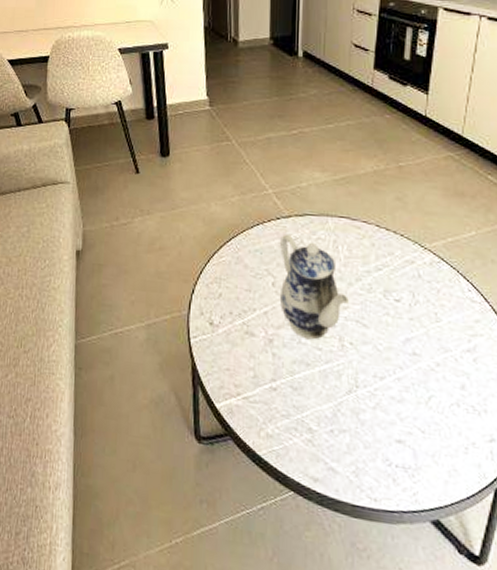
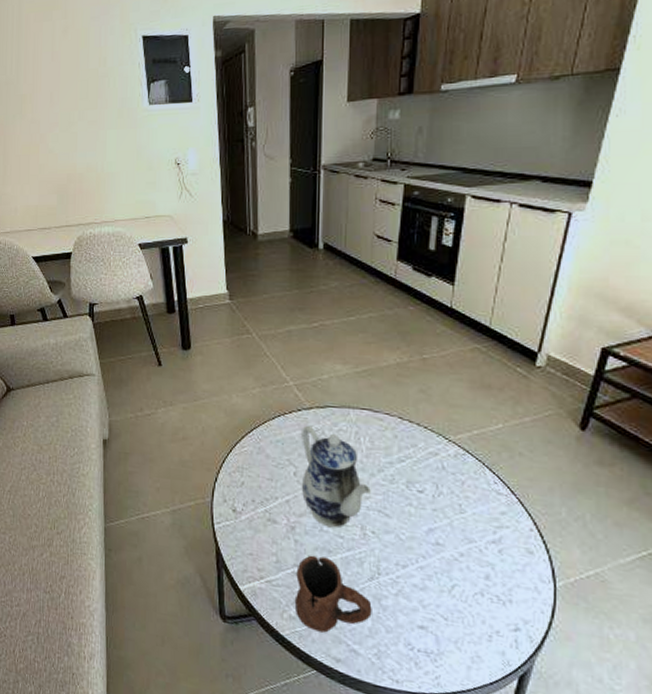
mug: none [272,369,350,451] -> present [294,555,372,633]

